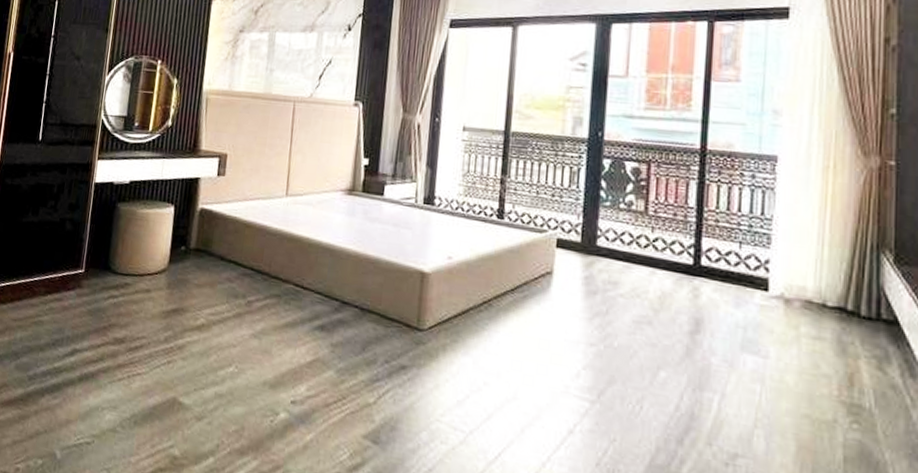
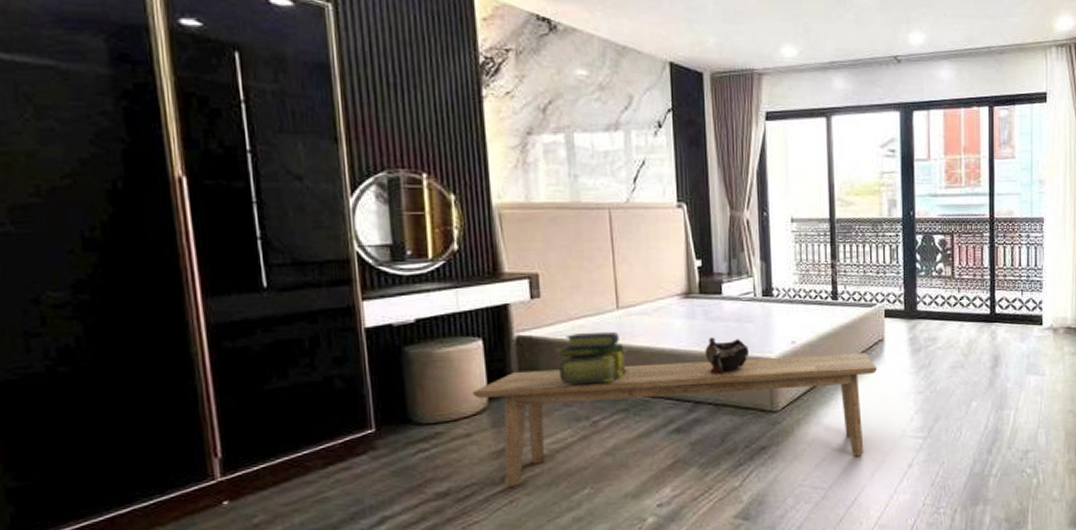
bench: none [158,240,541,405] -> present [472,353,877,487]
stack of books: none [228,213,289,265] -> present [556,331,628,385]
decorative bowl: none [359,238,403,278] -> present [705,337,749,375]

